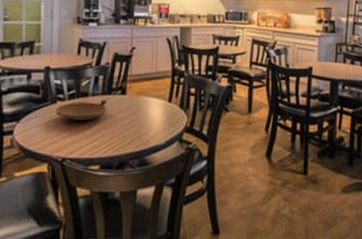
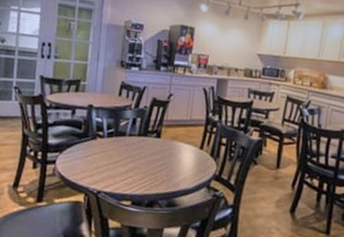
bowl: present [56,99,108,120] -> none [95,140,143,159]

